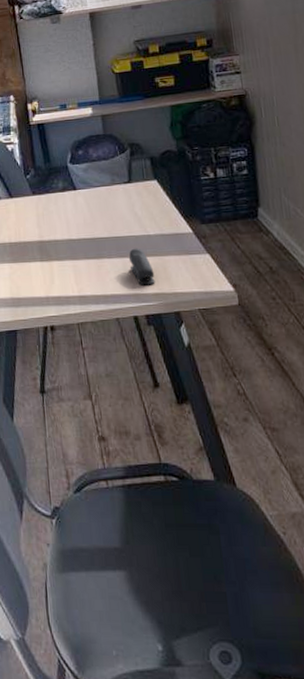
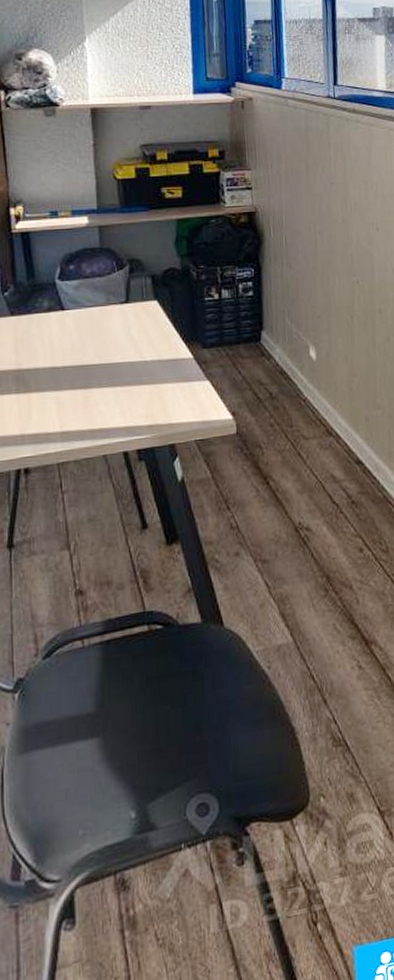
stapler: present [128,248,155,286] -> none [121,375,150,417]

